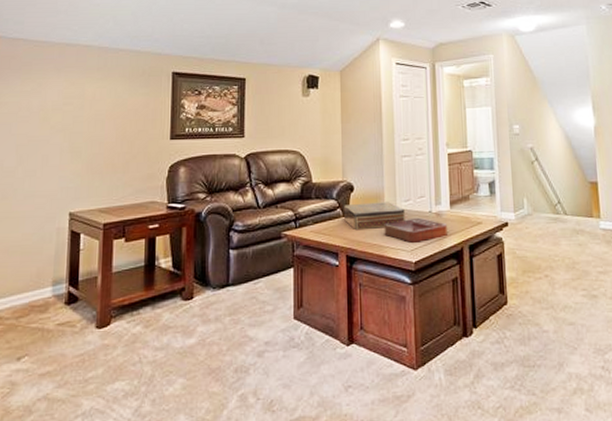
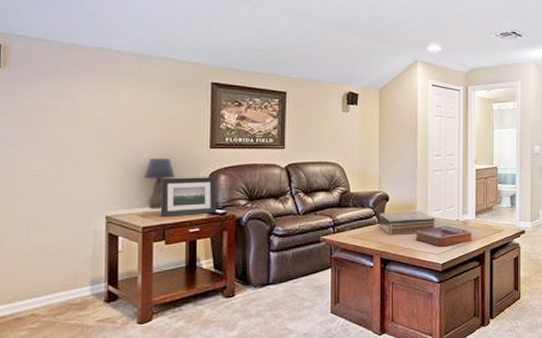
table lamp: none [106,151,136,205] -> present [143,157,175,209]
picture frame: none [121,169,177,213] -> present [160,177,217,217]

